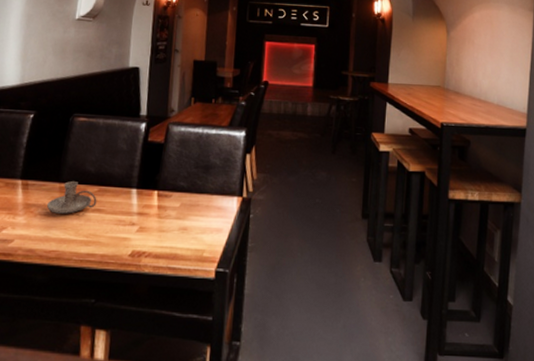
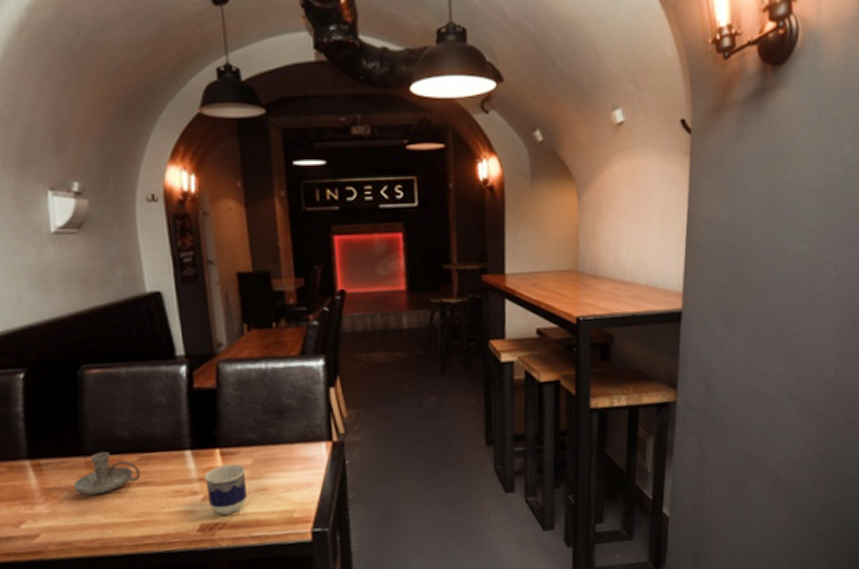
cup: none [141,204,174,245] -> present [204,464,248,515]

